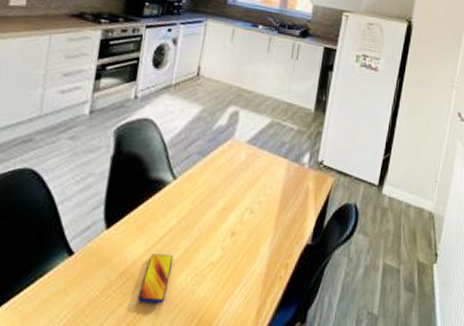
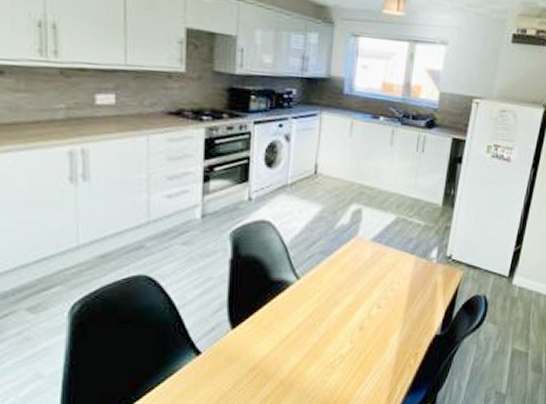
smartphone: present [138,253,174,304] -> none [270,349,303,394]

